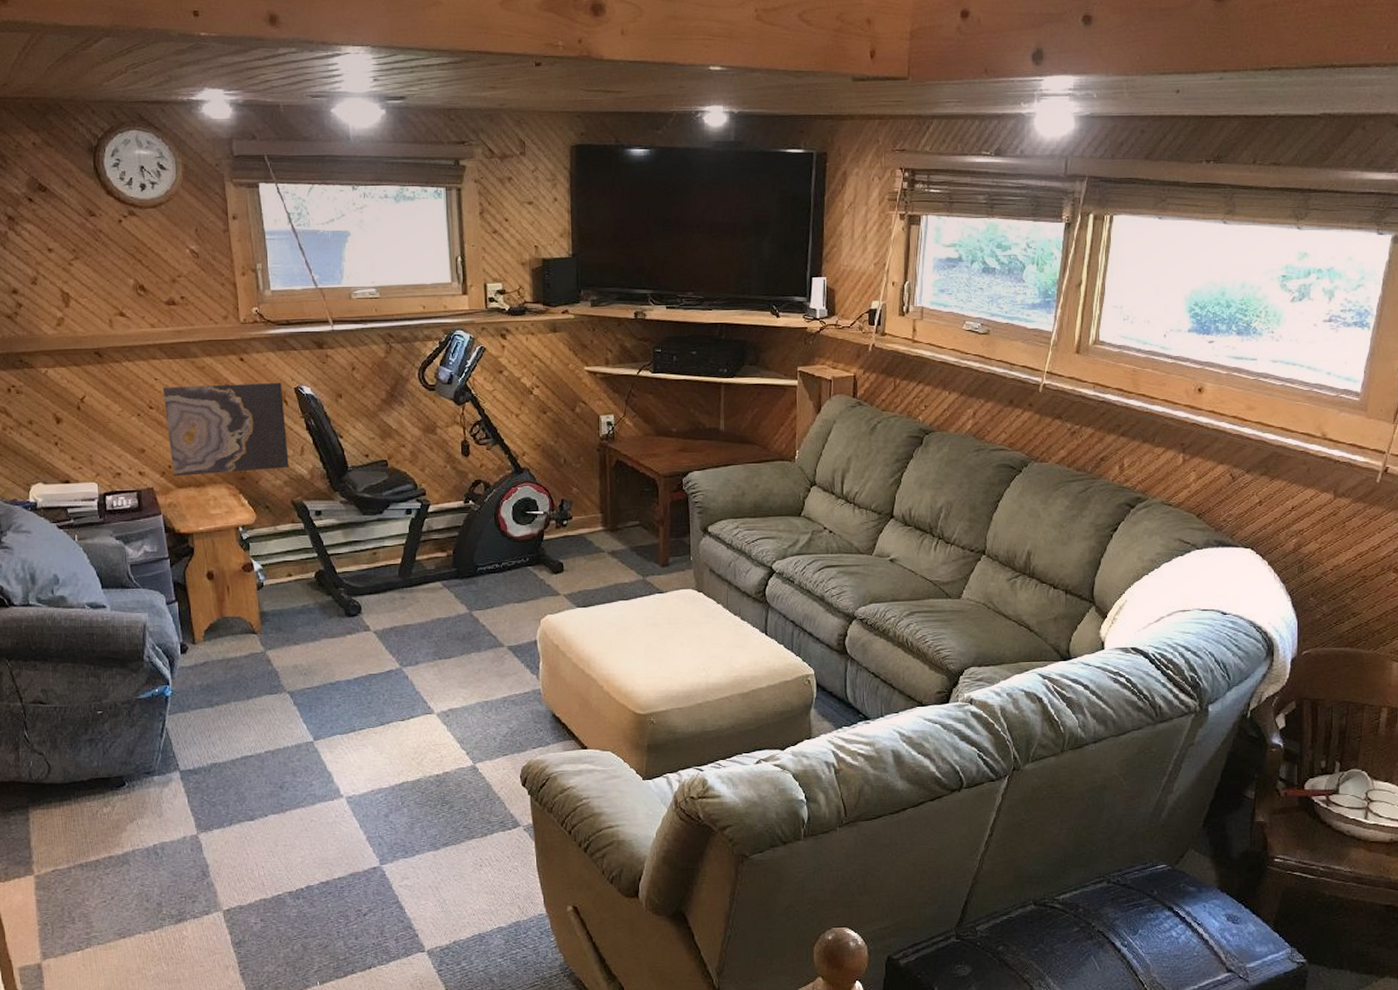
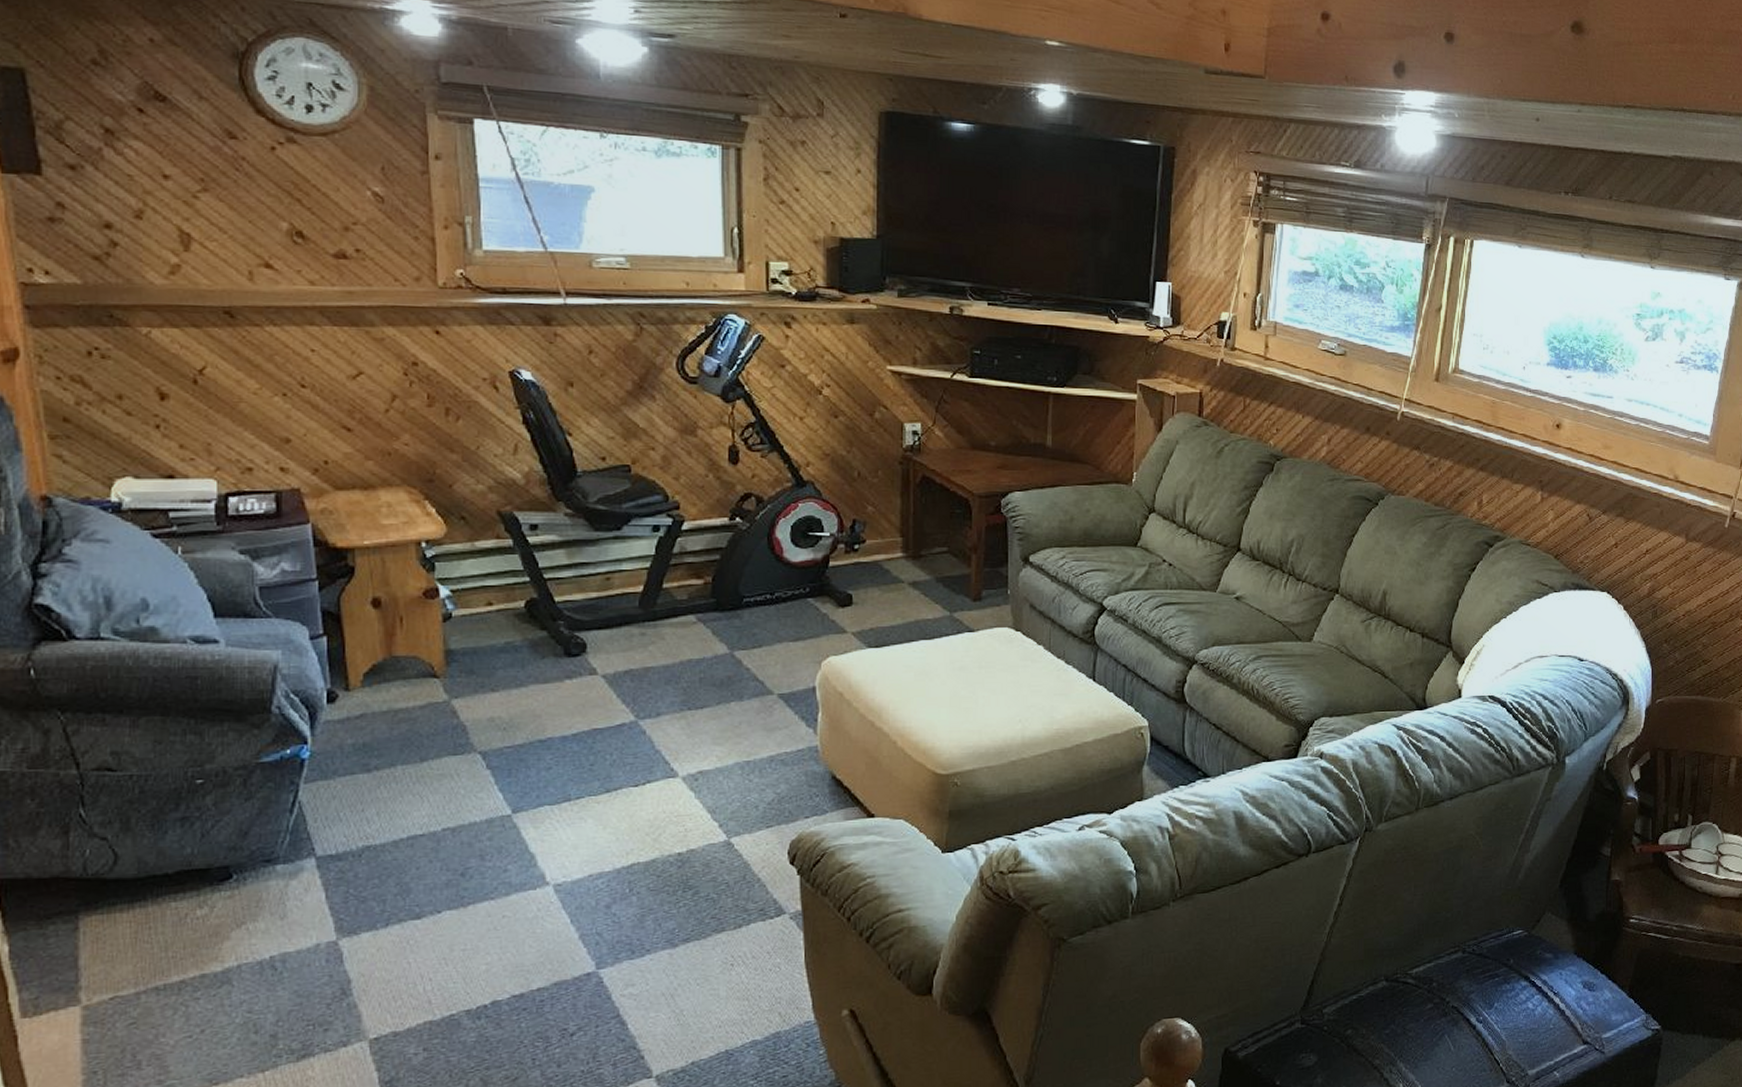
wall art: present [162,382,289,477] -> none [322,361,496,476]

